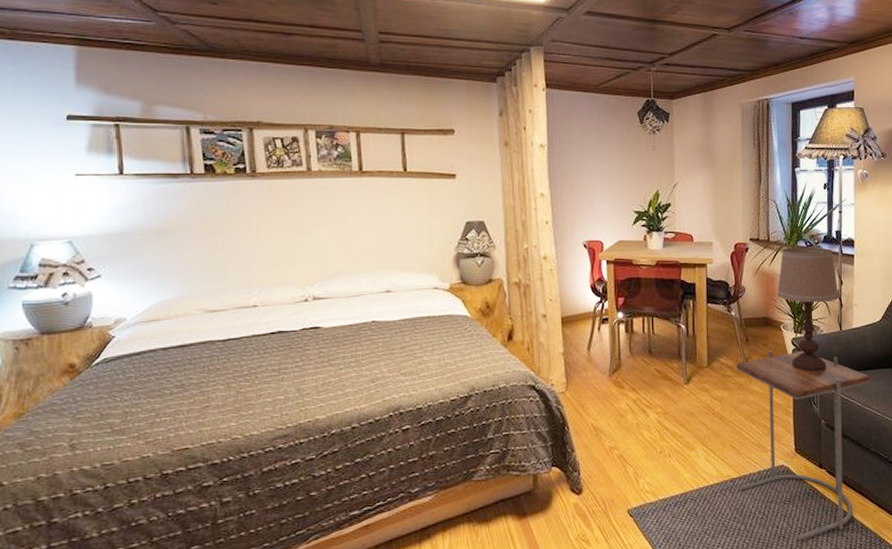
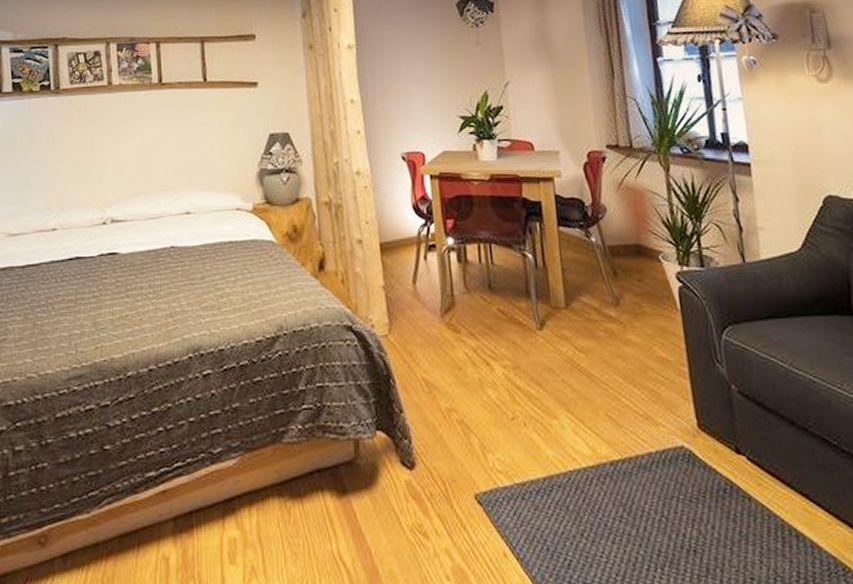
side table: present [736,350,871,541] -> none [603,288,798,559]
table lamp: present [777,247,839,372] -> none [649,154,737,318]

